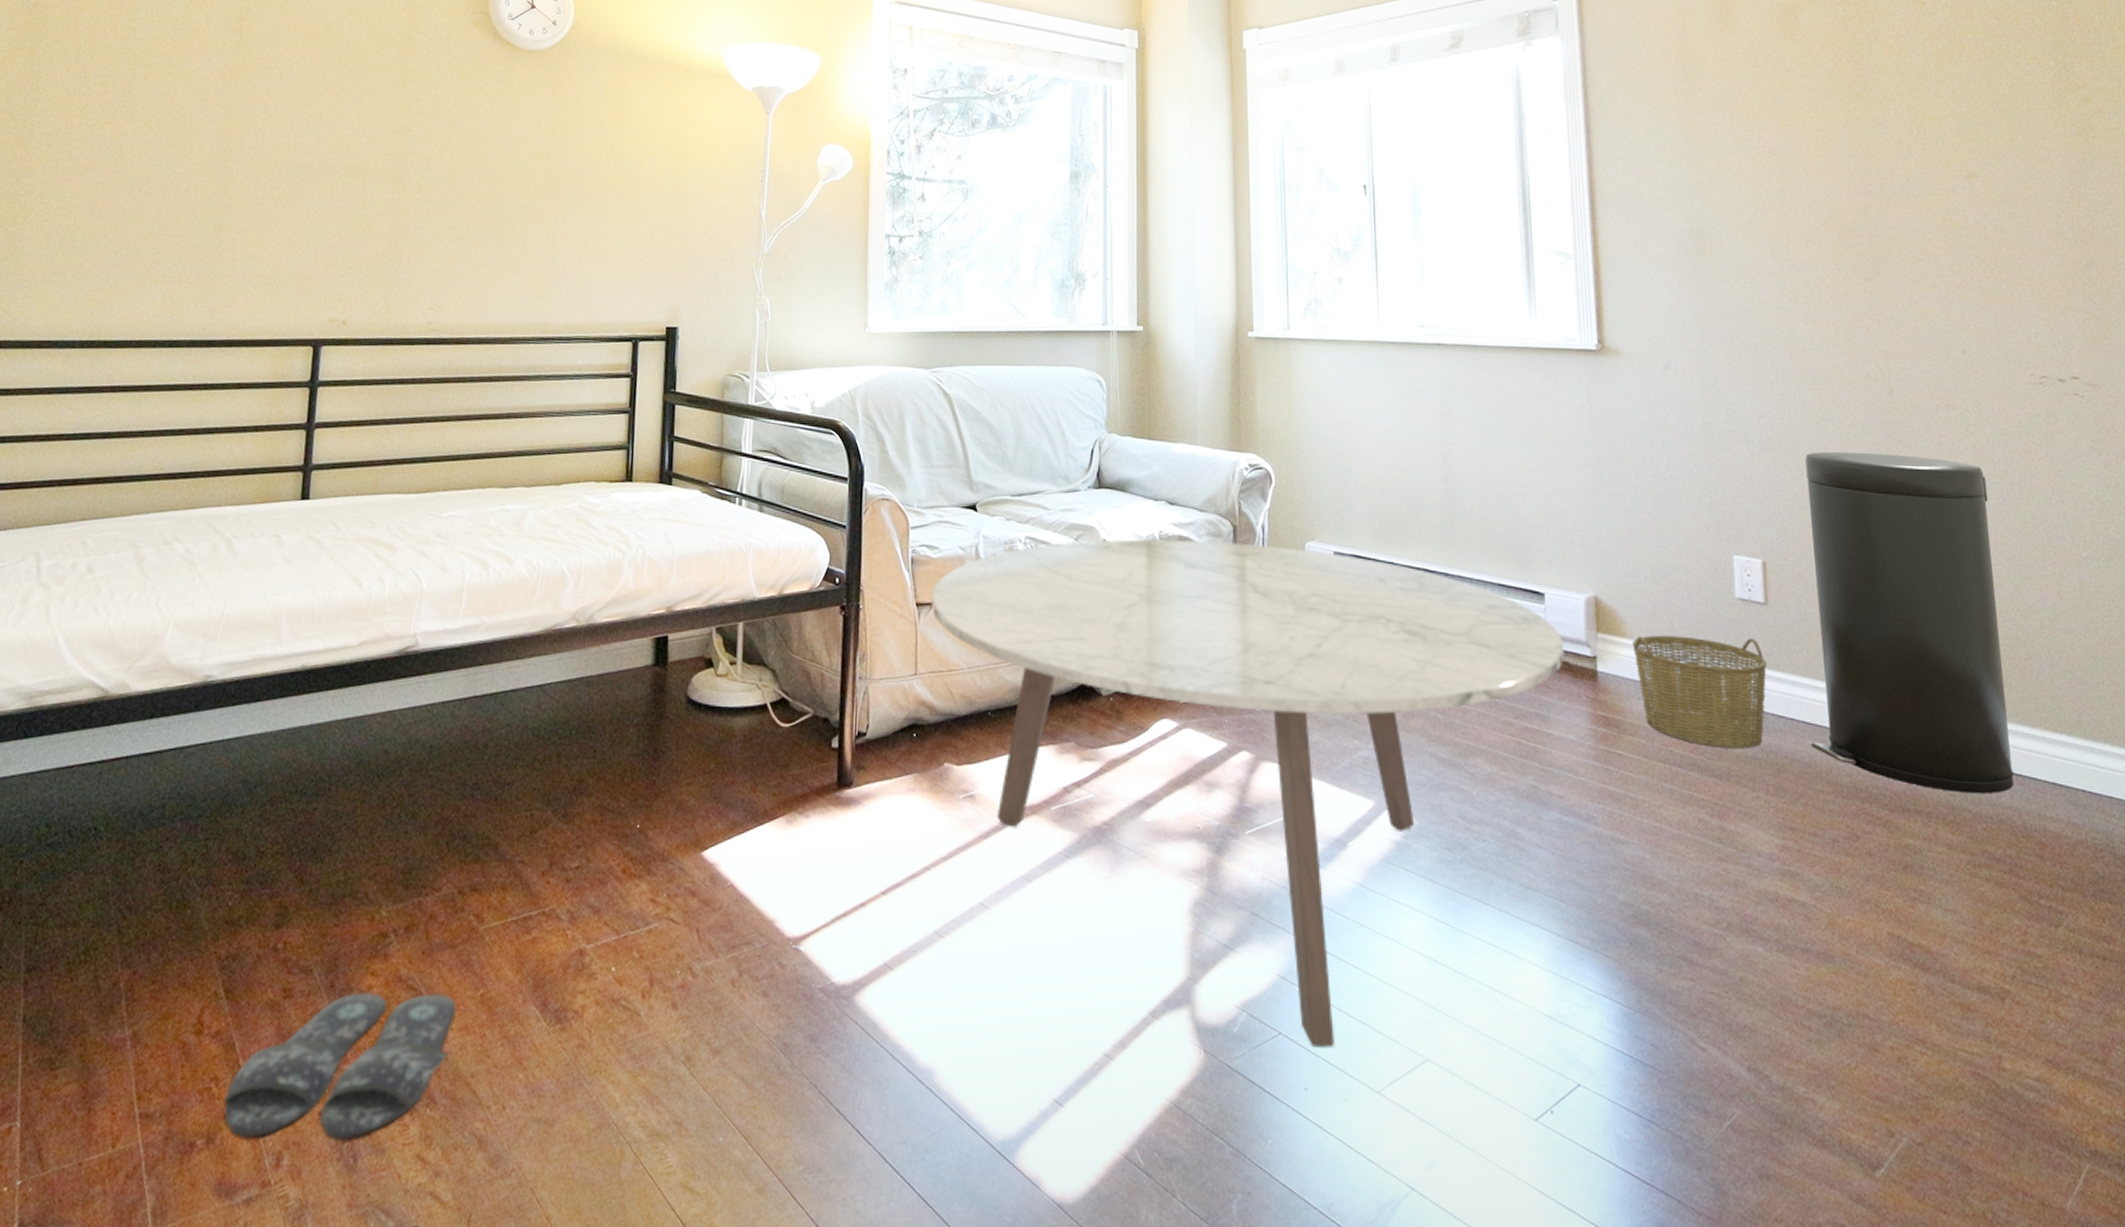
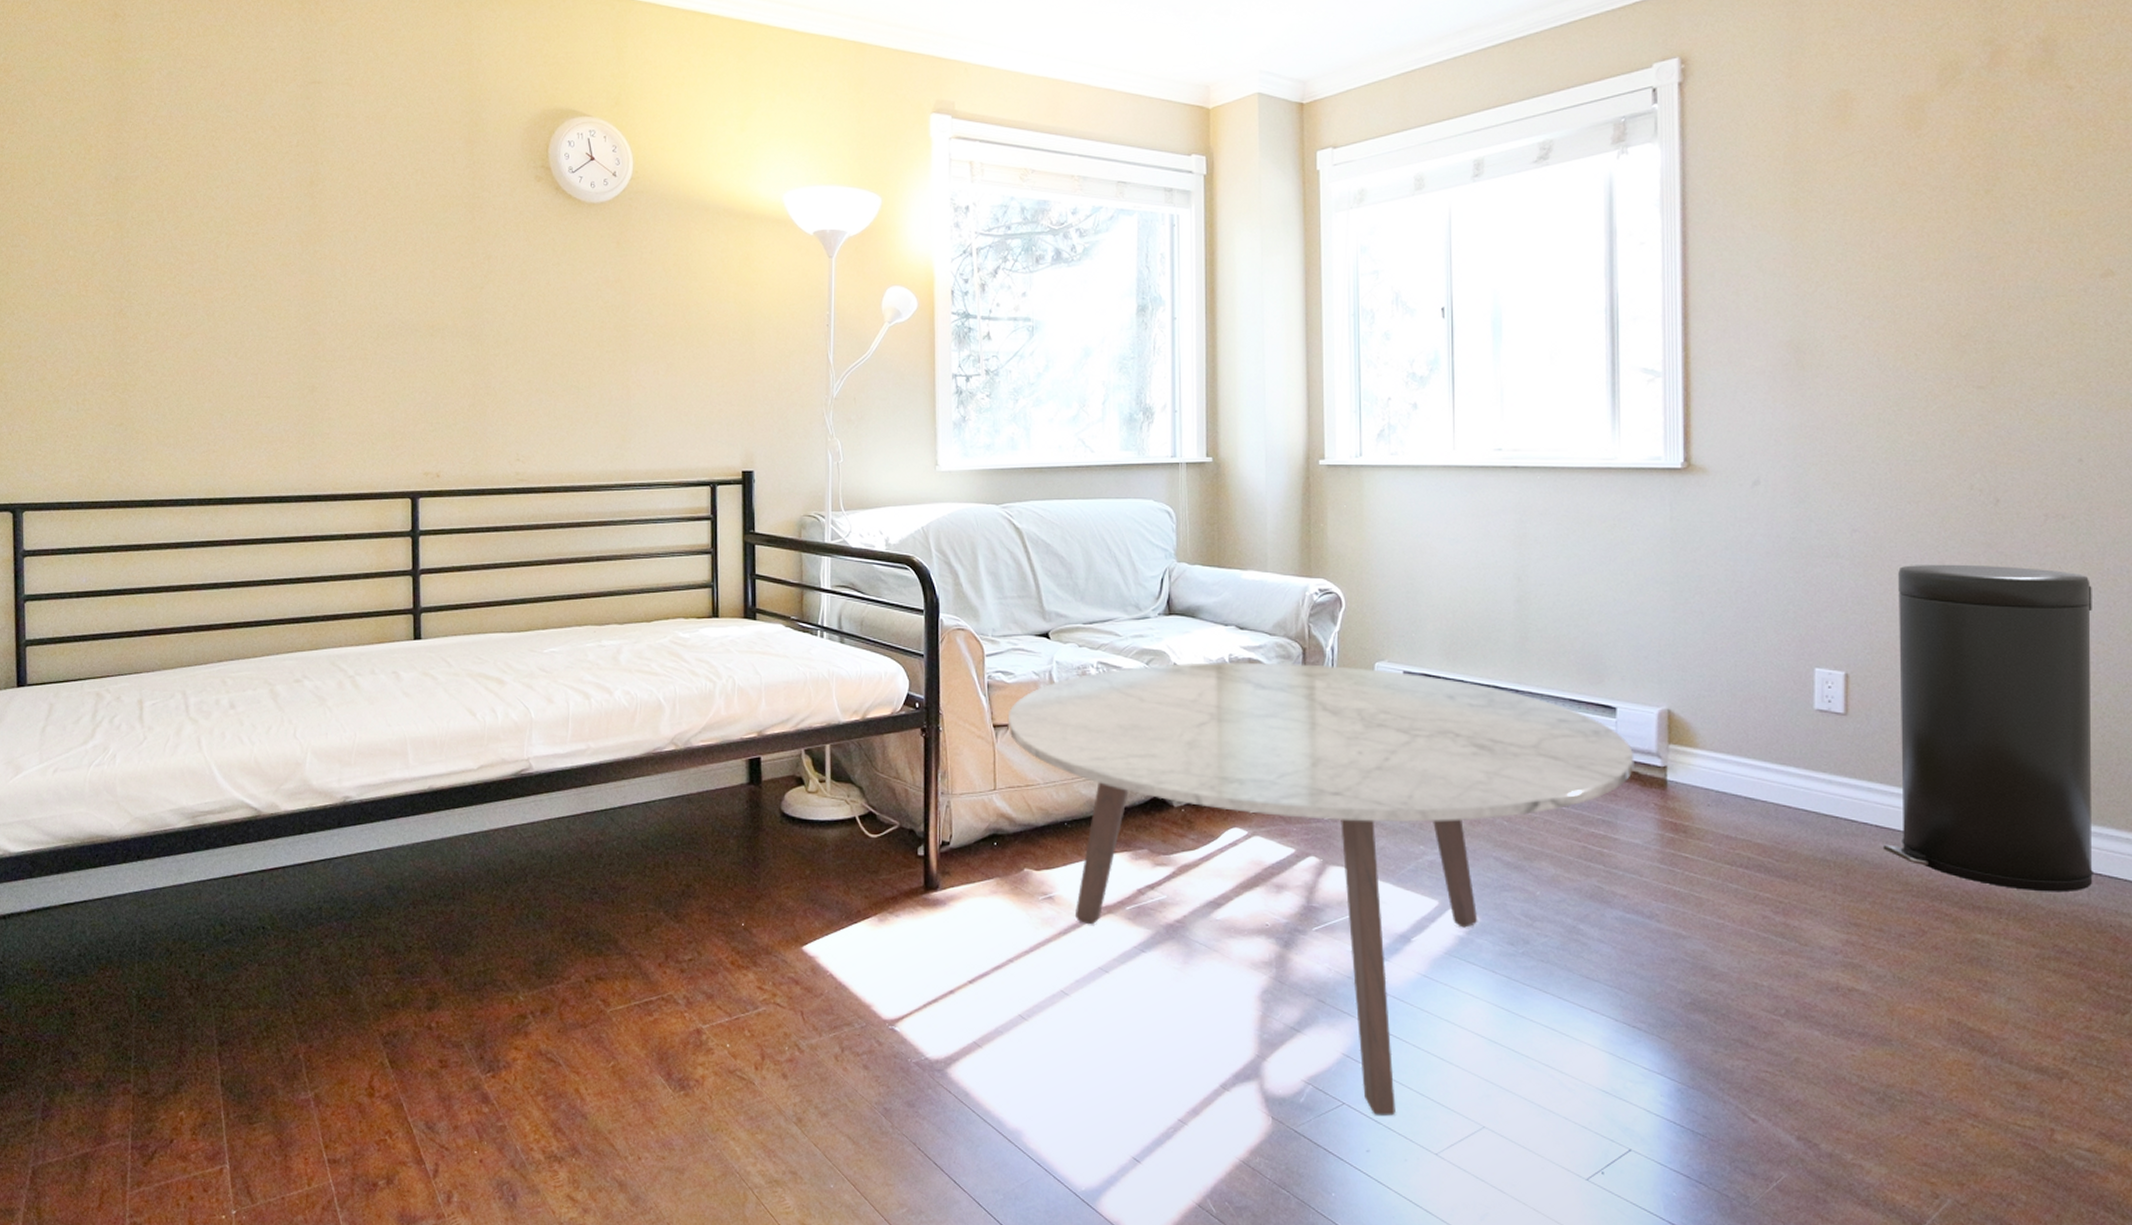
slippers: present [223,991,455,1141] -> none [398,1062,590,1183]
basket: present [1632,635,1767,748] -> none [1704,745,1842,851]

